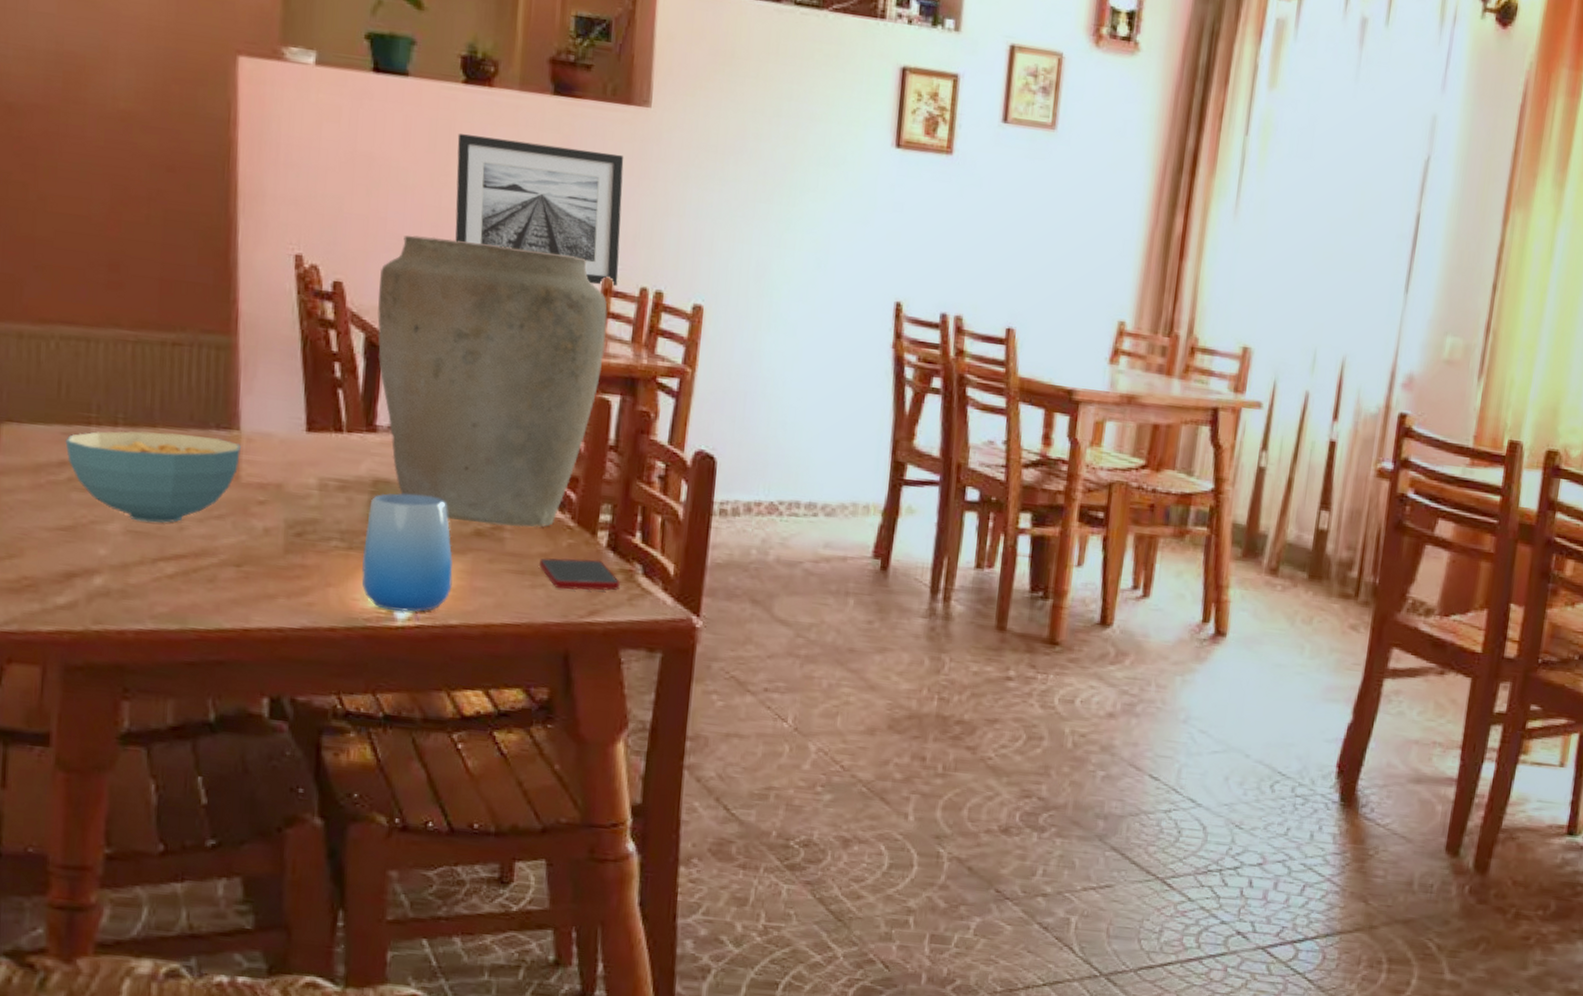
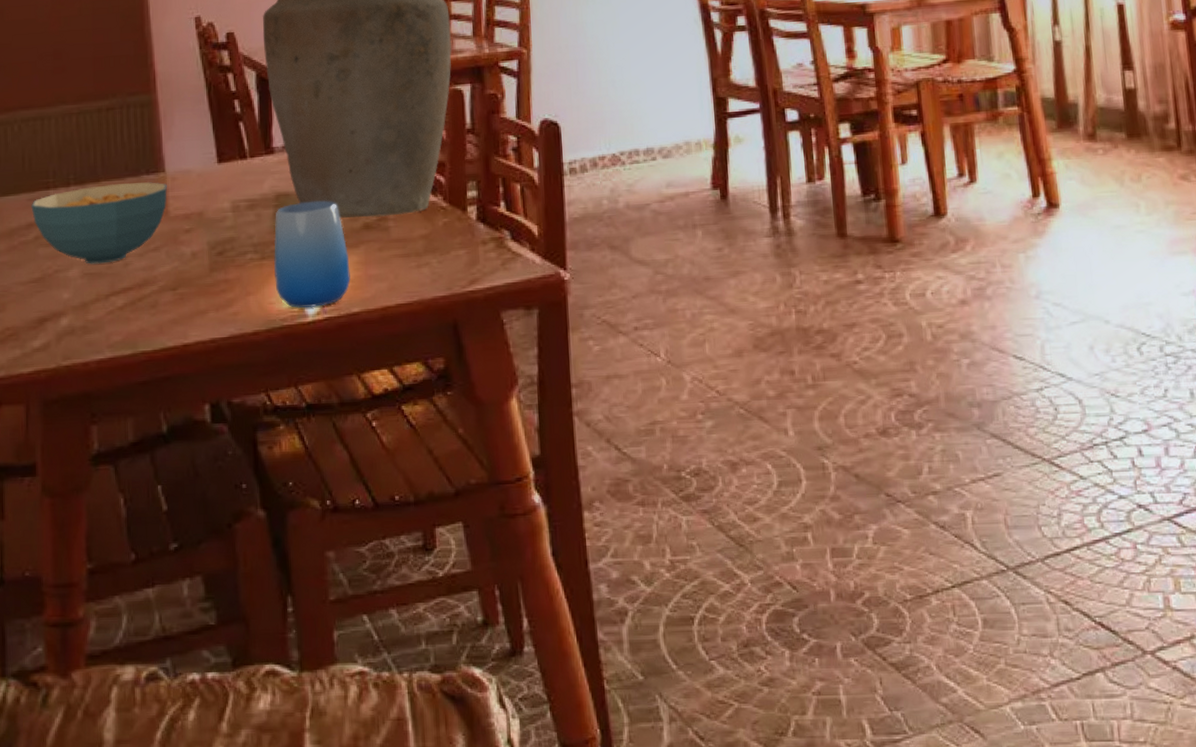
cell phone: present [540,558,620,591] -> none [422,232,493,265]

